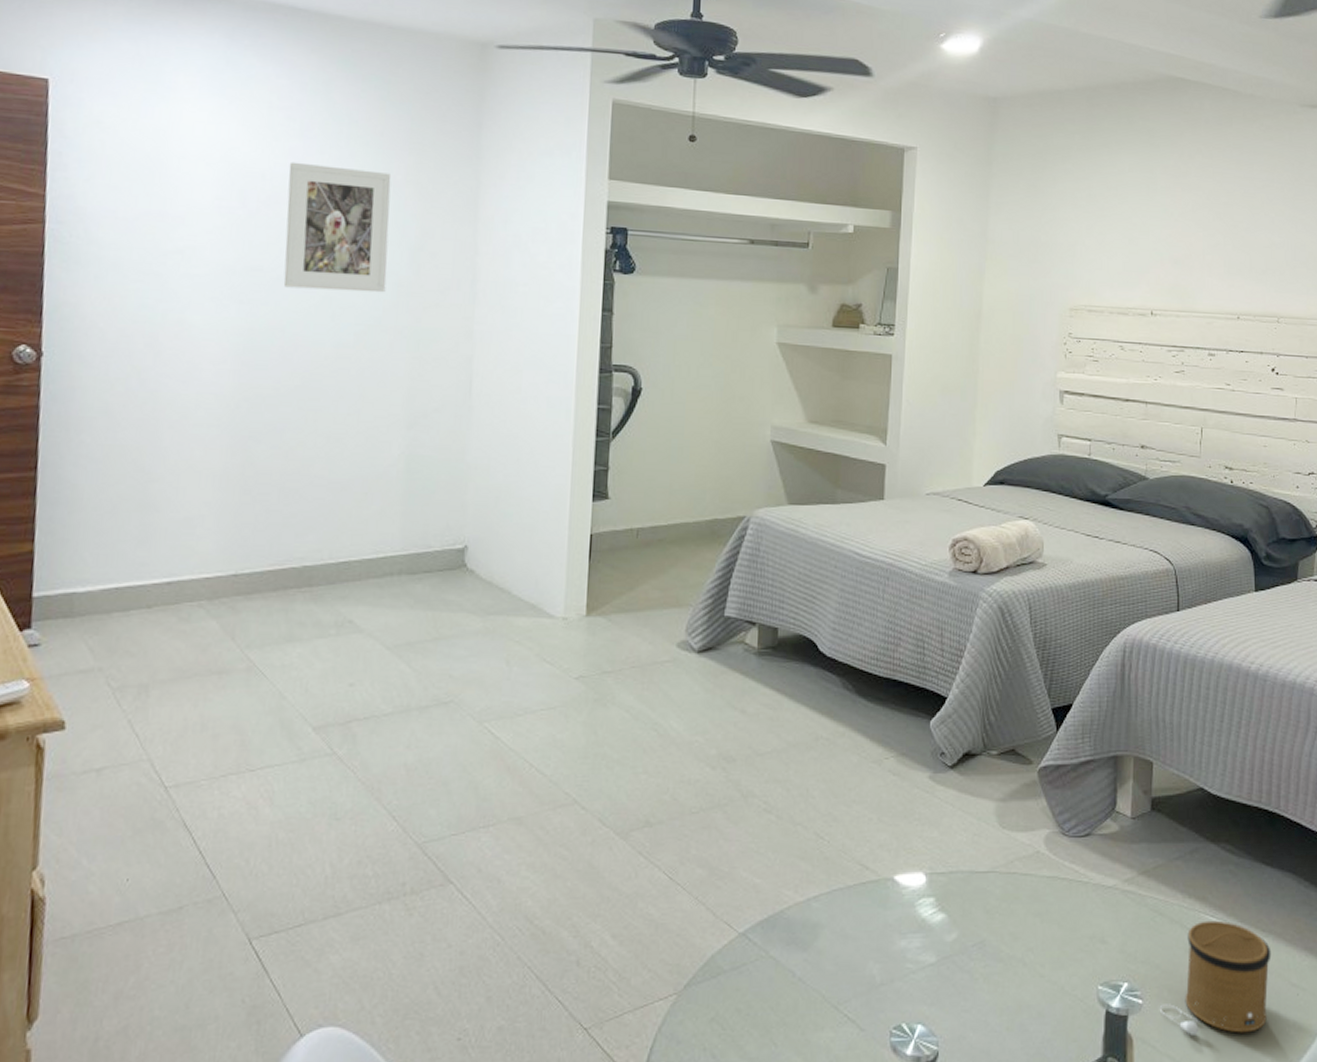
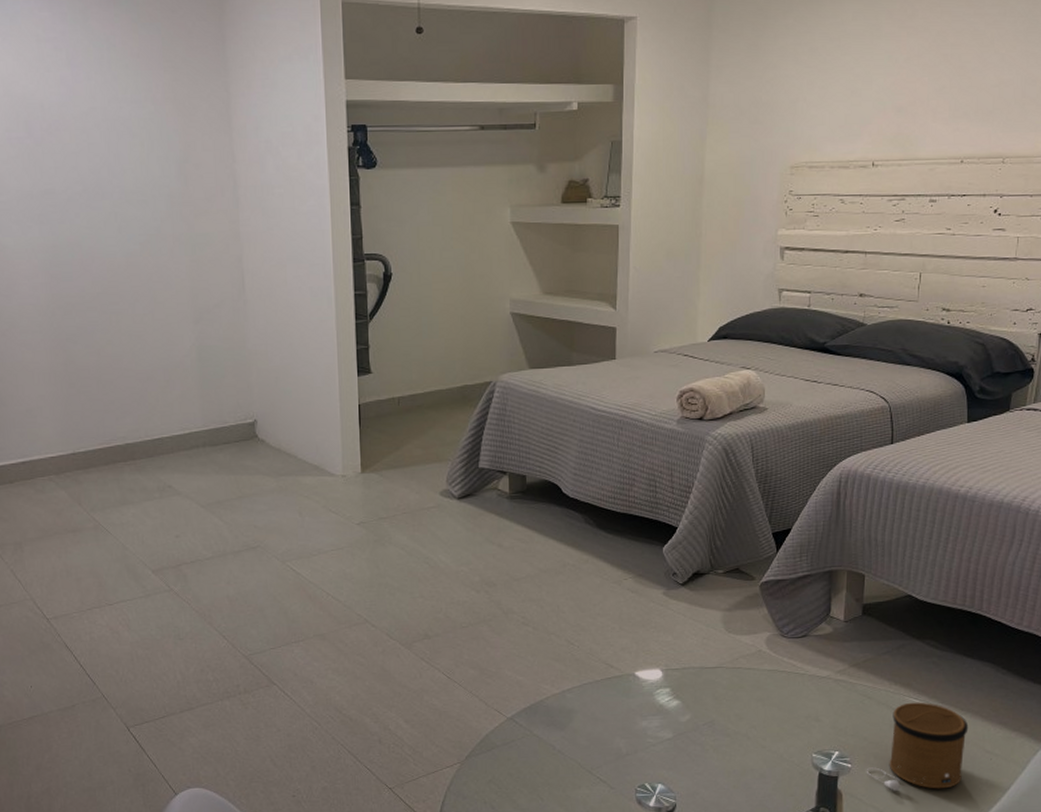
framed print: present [283,161,392,293] -> none [62,90,161,207]

